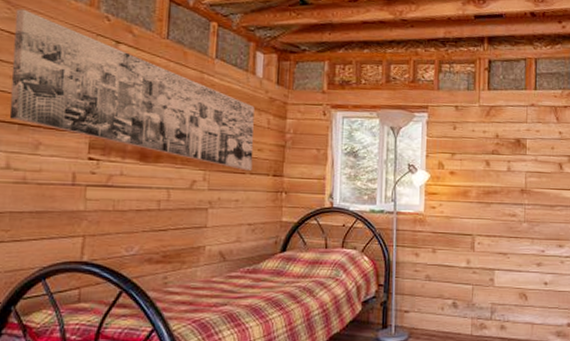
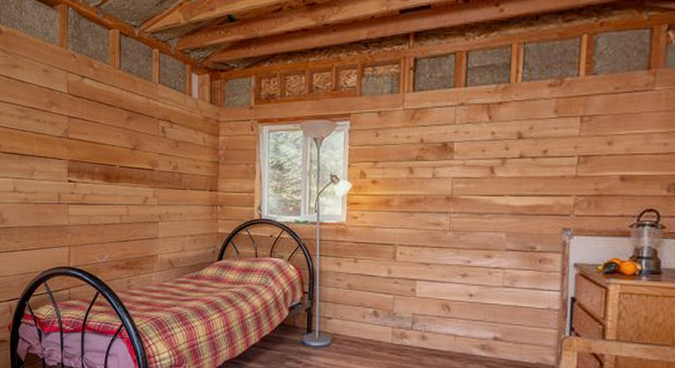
wall art: present [9,9,255,172] -> none [10,56,193,187]

